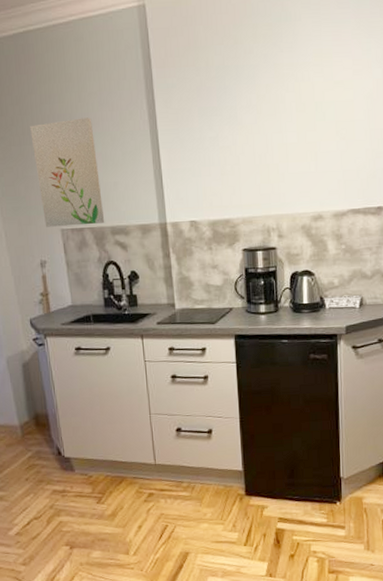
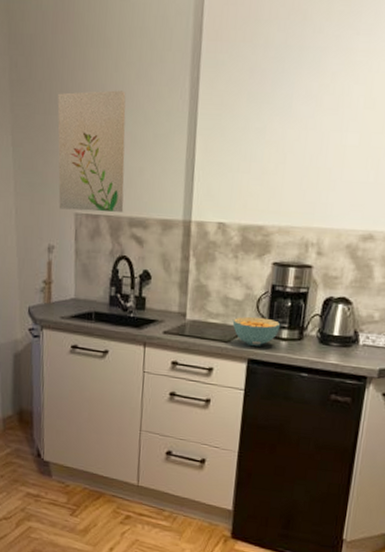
cereal bowl: none [216,297,258,324] -> present [232,316,281,347]

